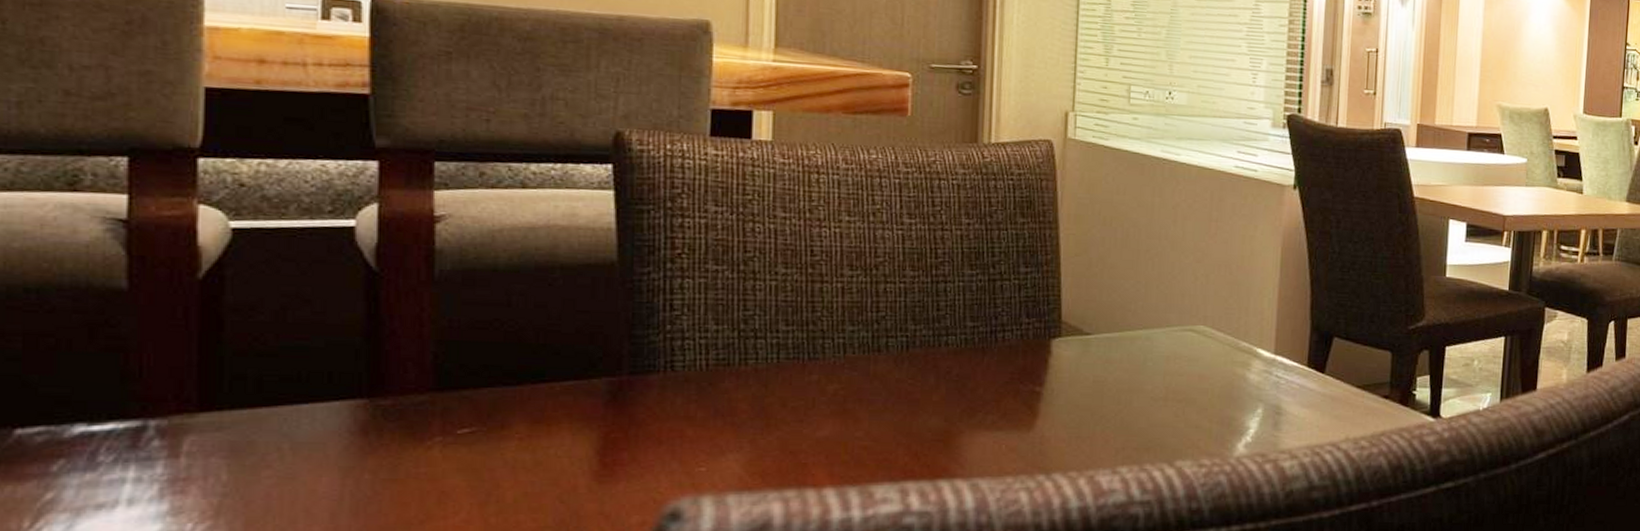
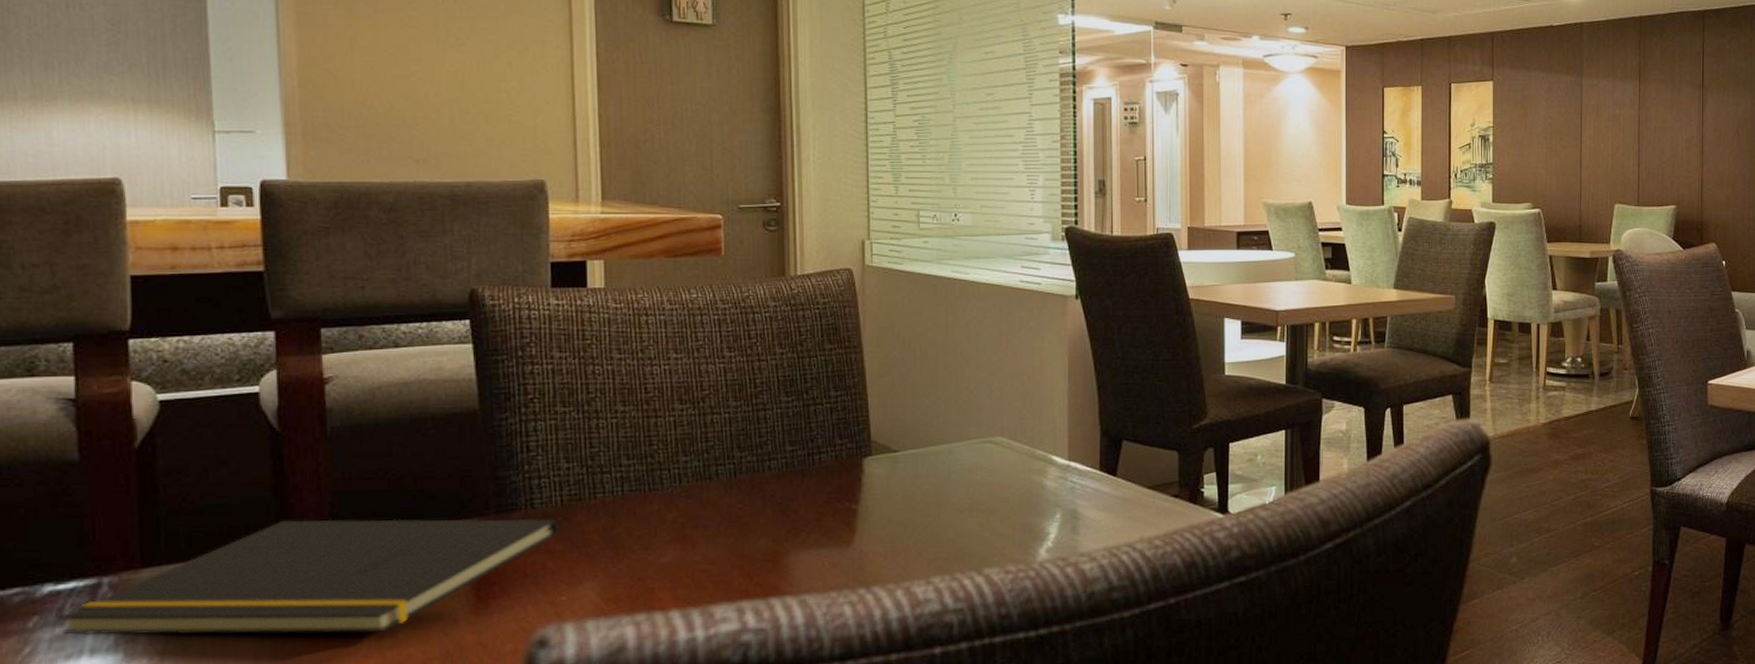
notepad: none [89,368,701,497] -> present [57,518,558,636]

